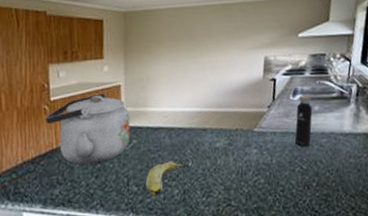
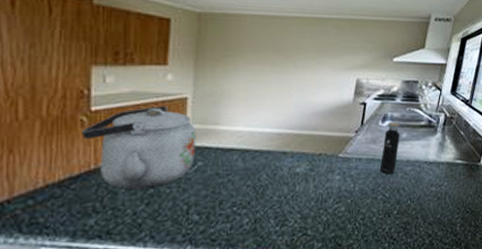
fruit: present [145,159,192,197] -> none [209,185,267,226]

